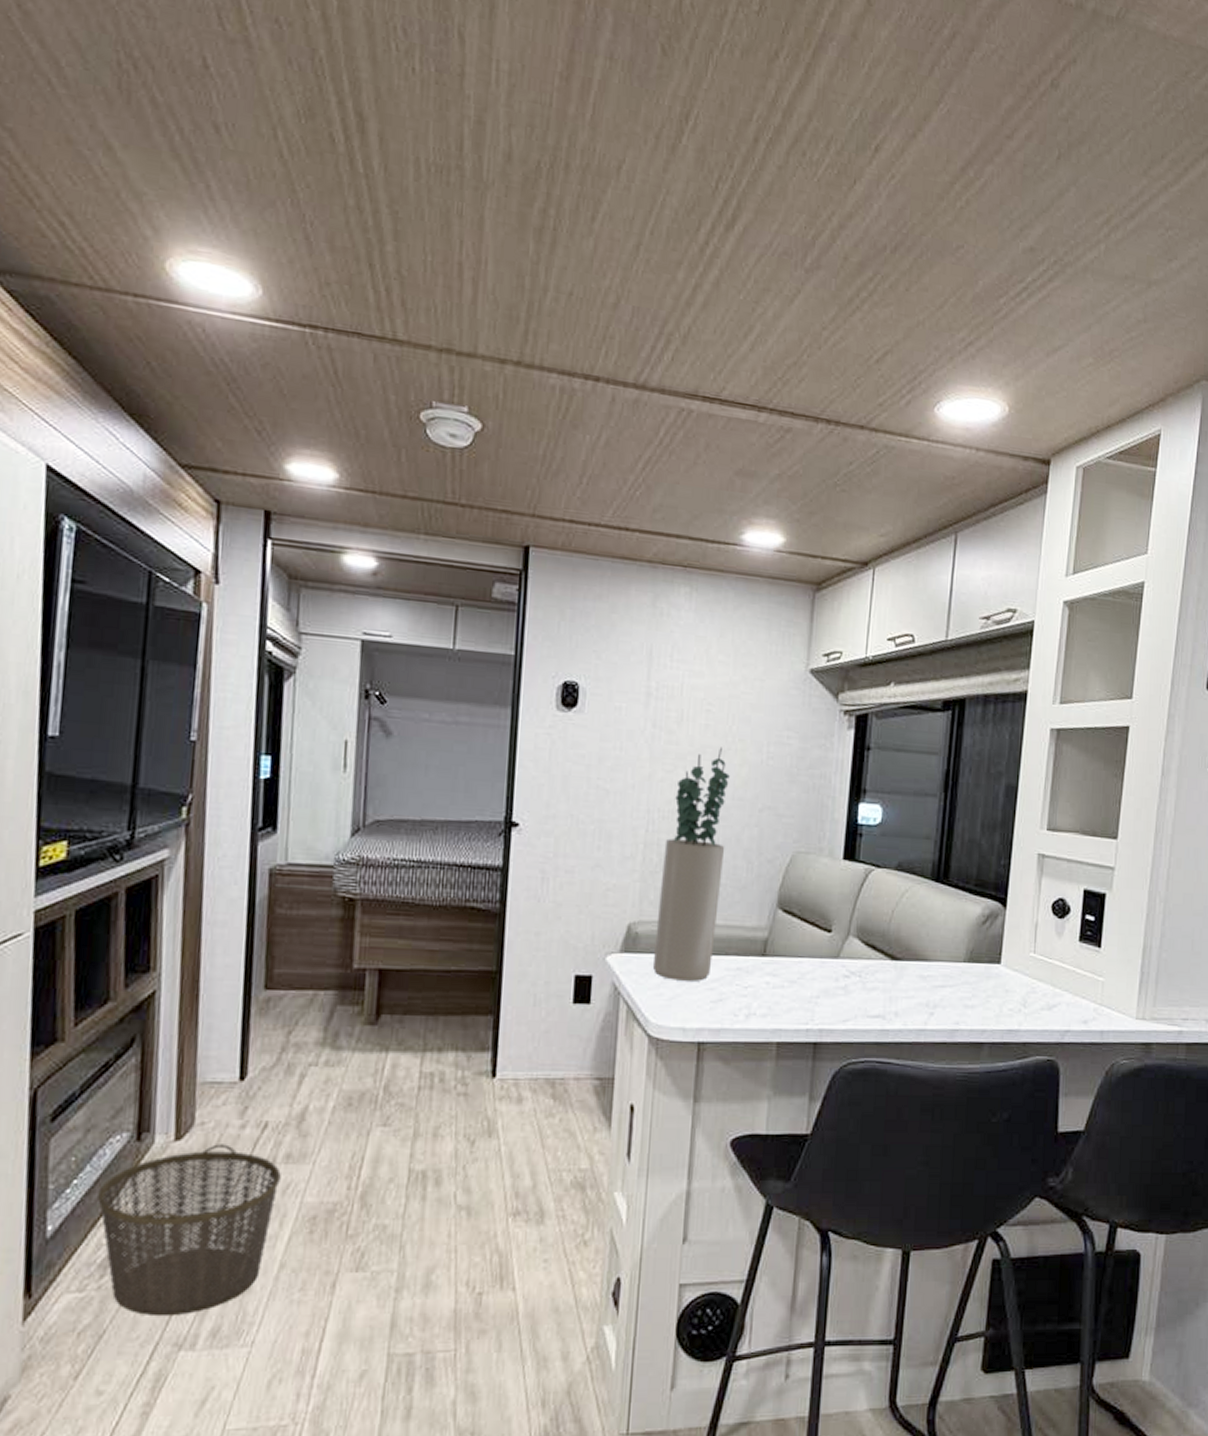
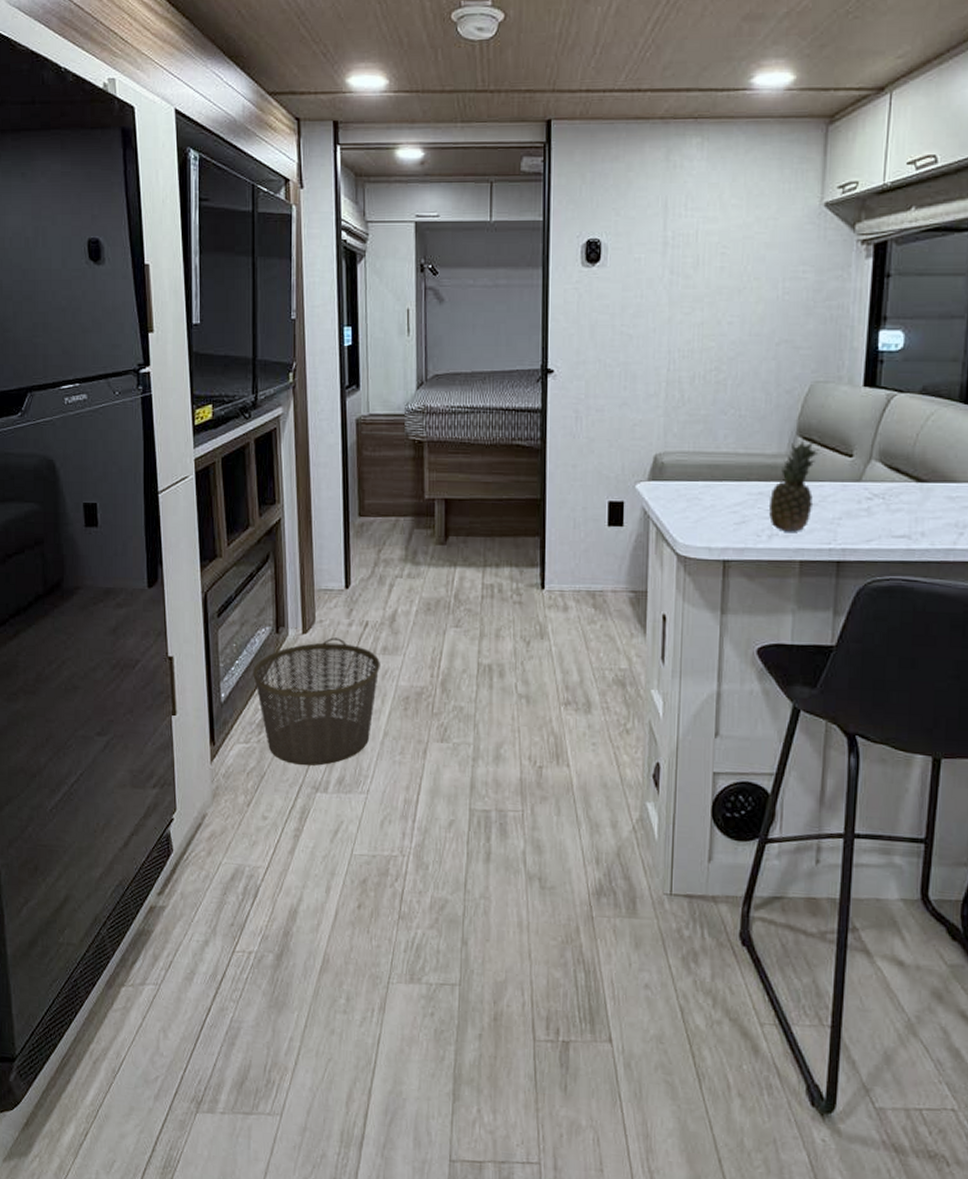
vase: present [652,747,730,981] -> none [678,286,746,505]
fruit: none [746,913,800,1011] -> present [768,440,820,532]

